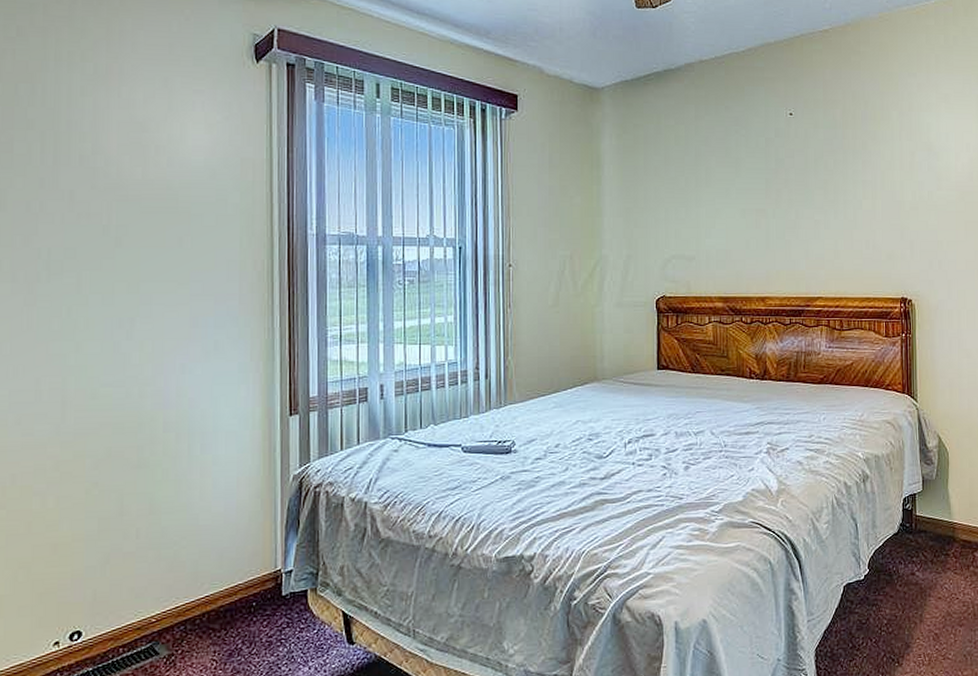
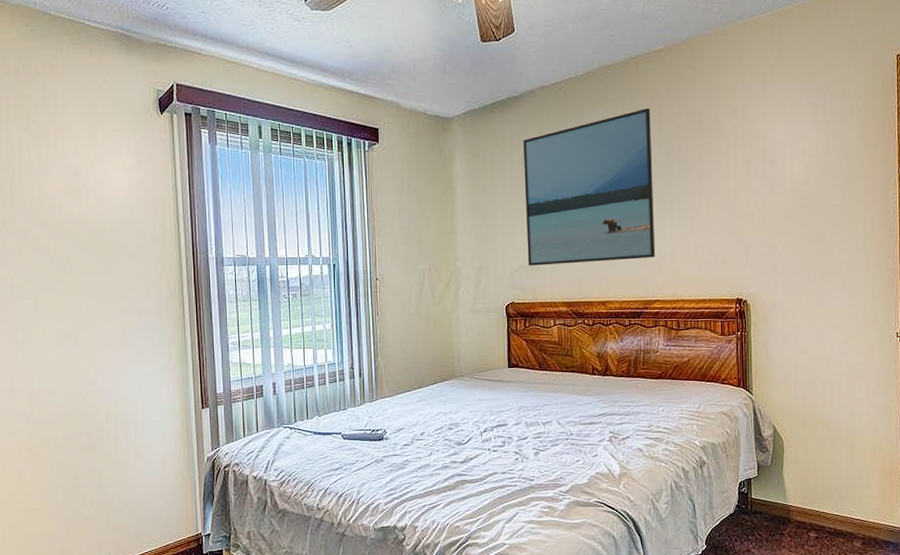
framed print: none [679,91,818,256] -> present [523,108,656,266]

